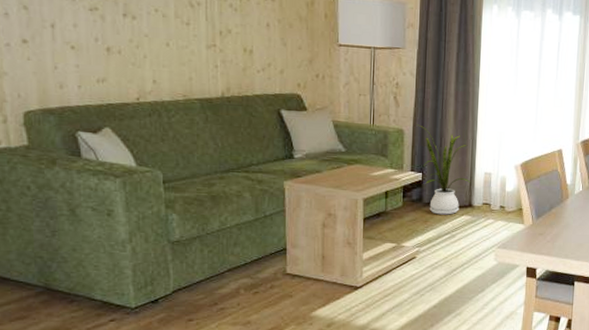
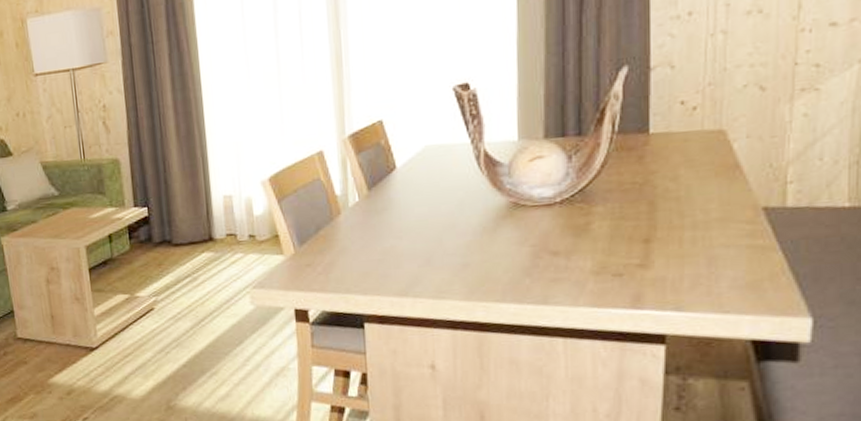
house plant: present [415,124,471,215] -> none [131,150,208,255]

